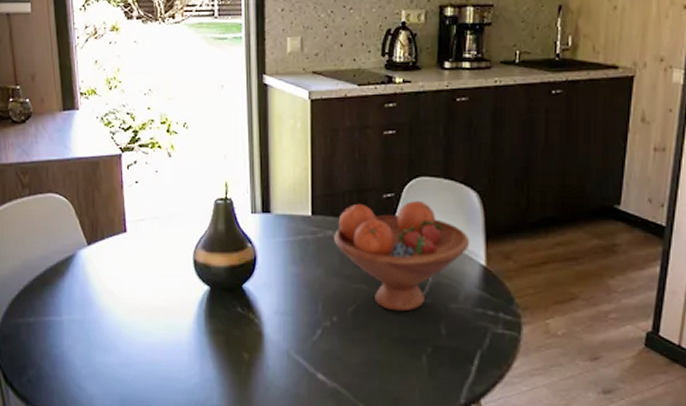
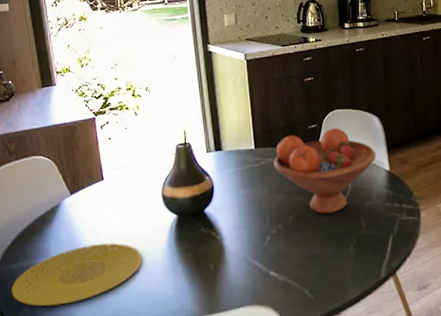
plate: none [15,308,165,374] -> present [11,243,143,306]

